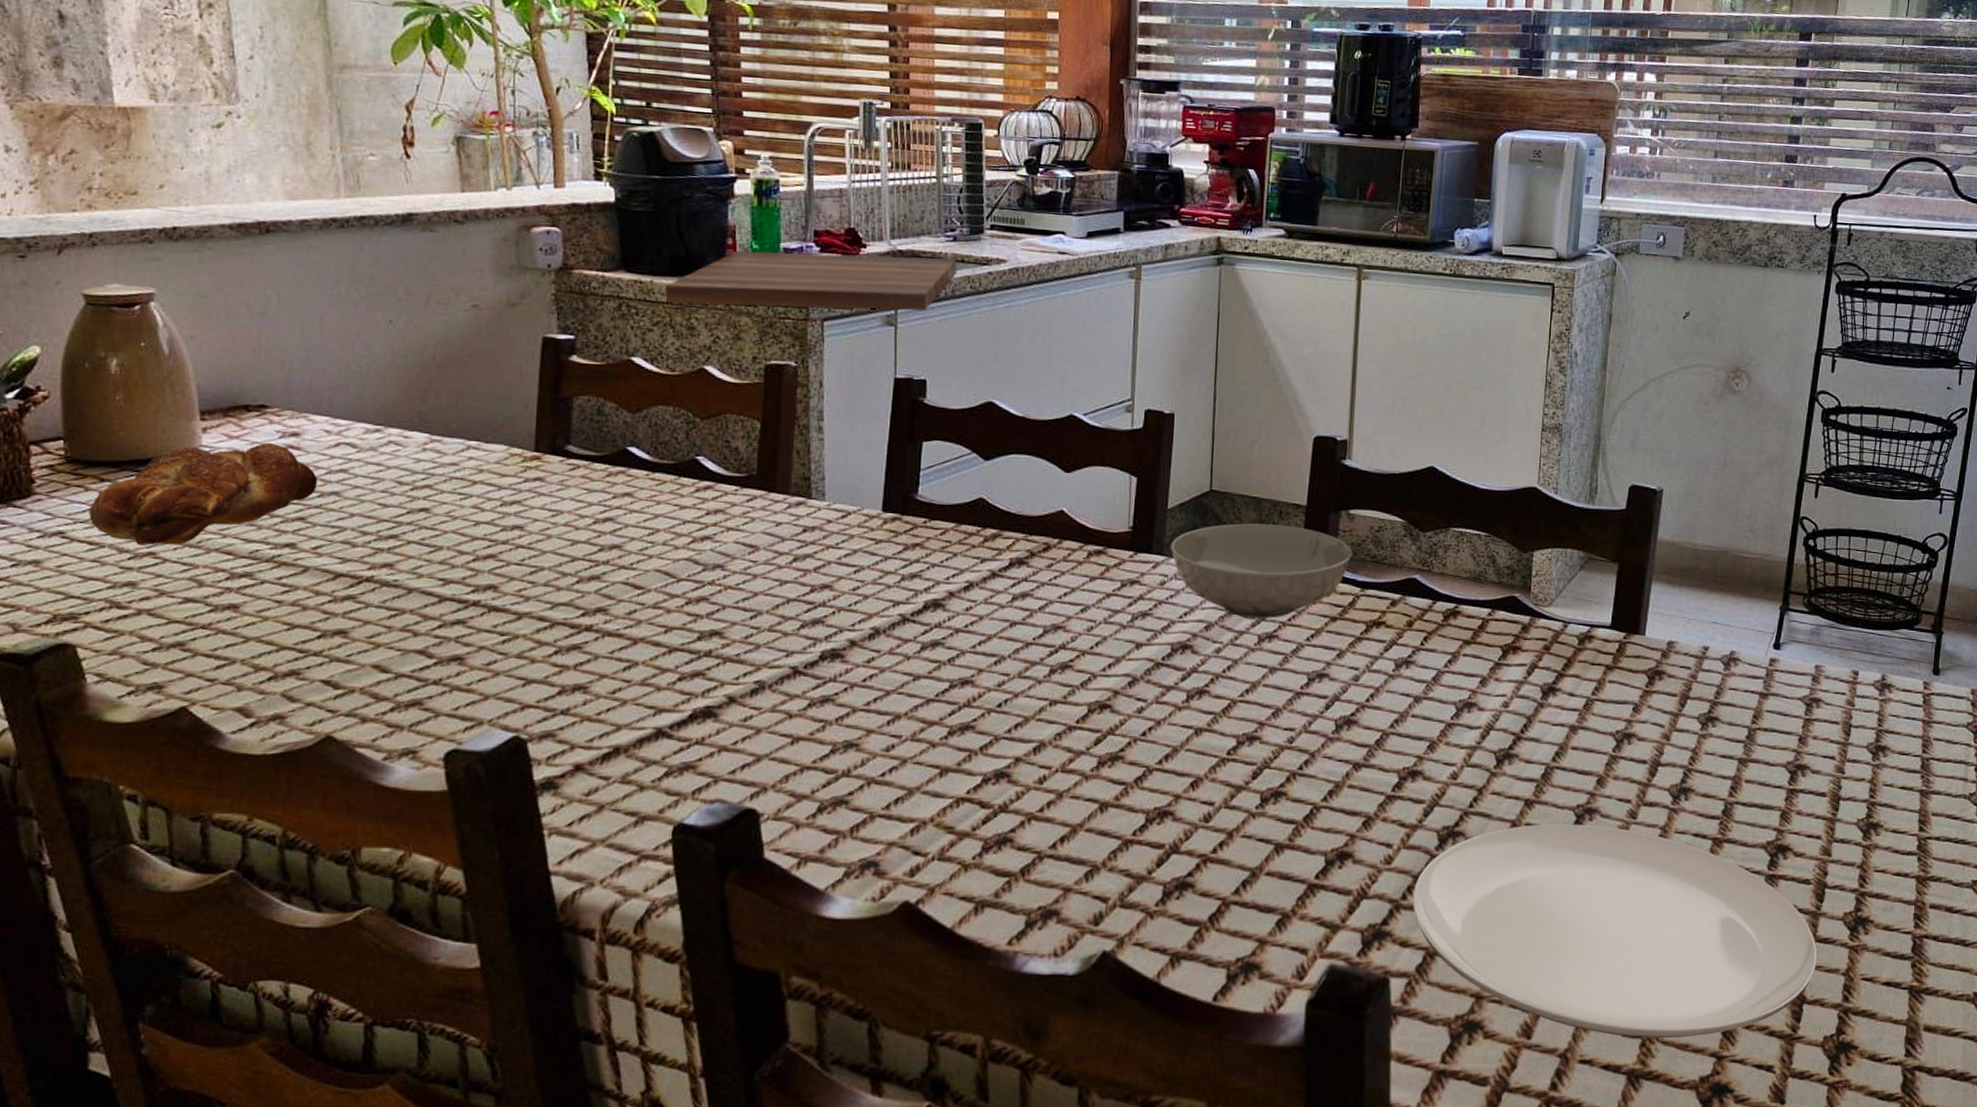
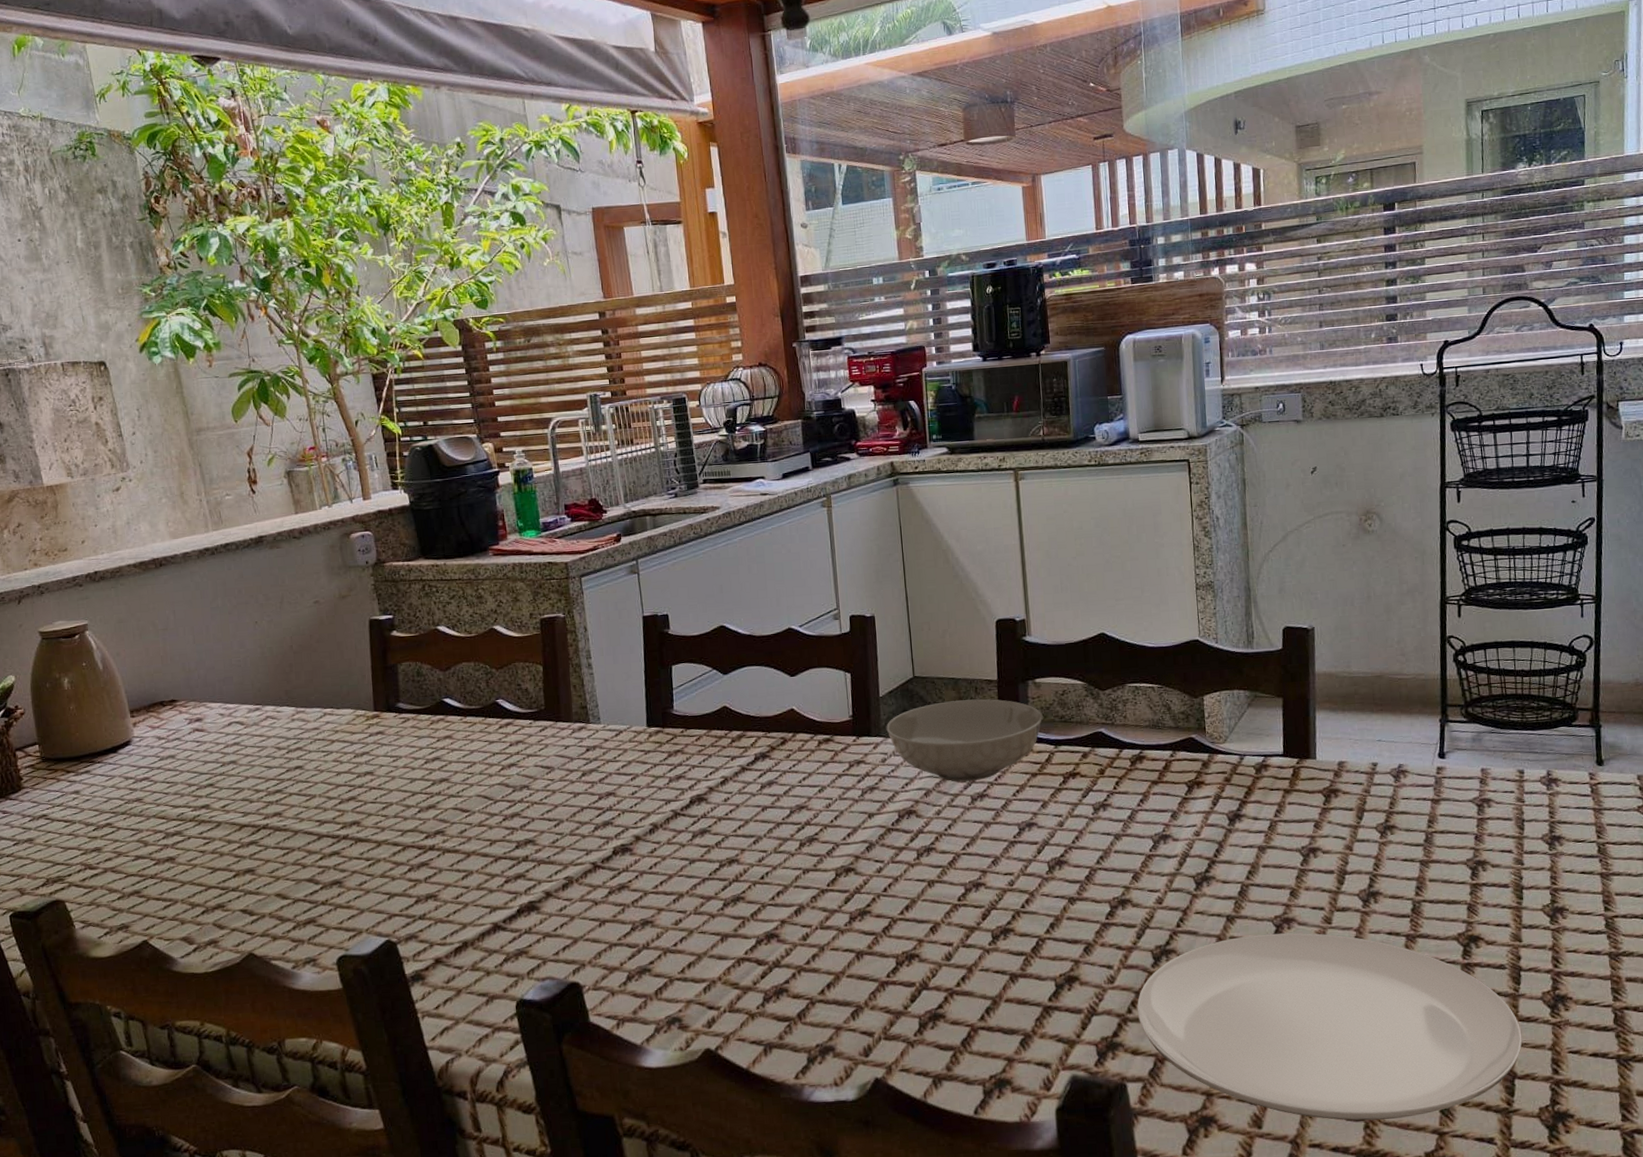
bread loaf: present [89,442,318,546] -> none [62,728,220,819]
cutting board: present [665,251,957,311] -> none [456,511,681,580]

